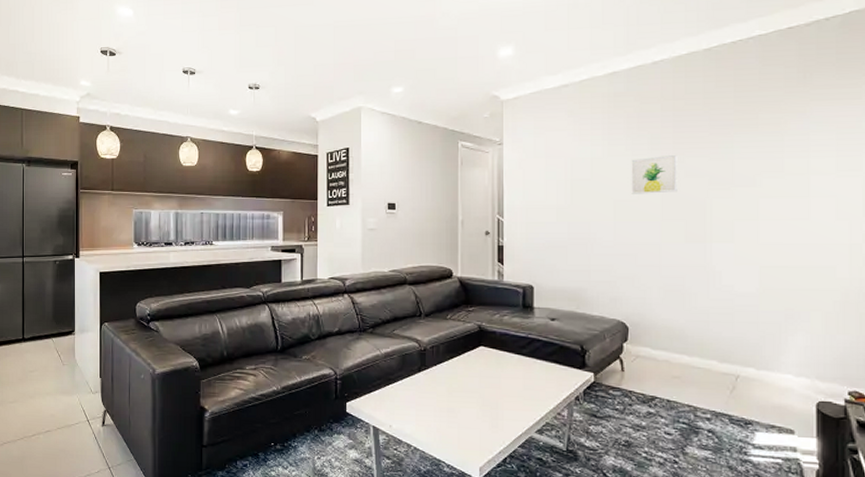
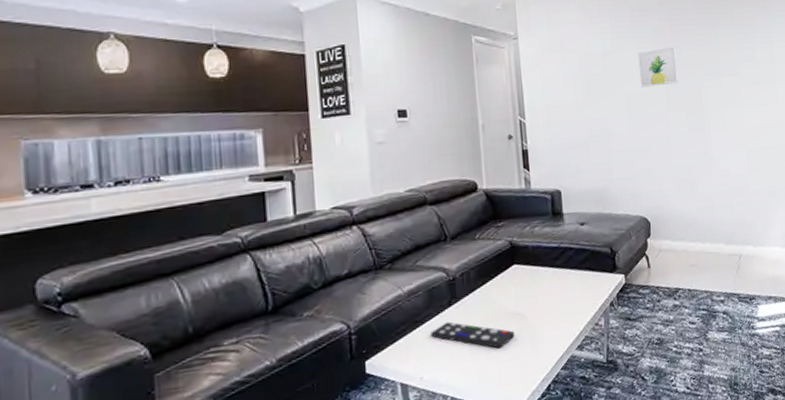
remote control: none [401,384,476,416] -> present [431,321,515,349]

